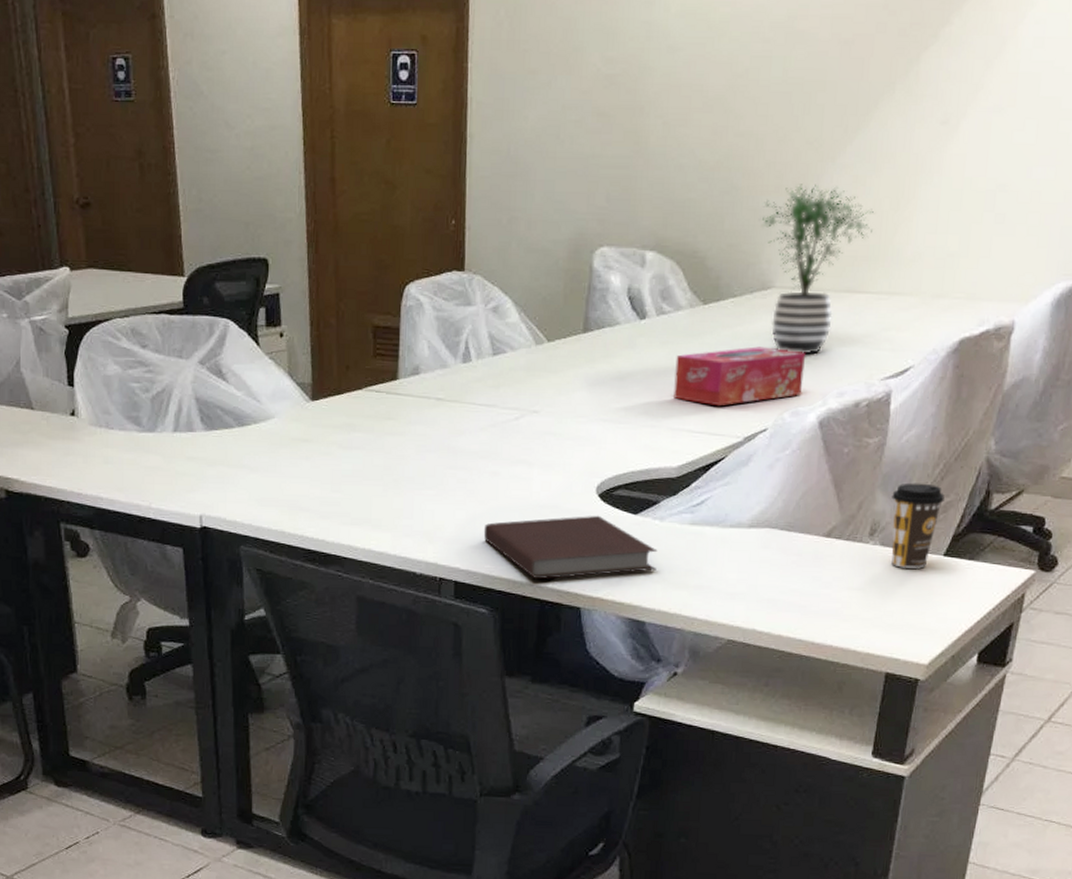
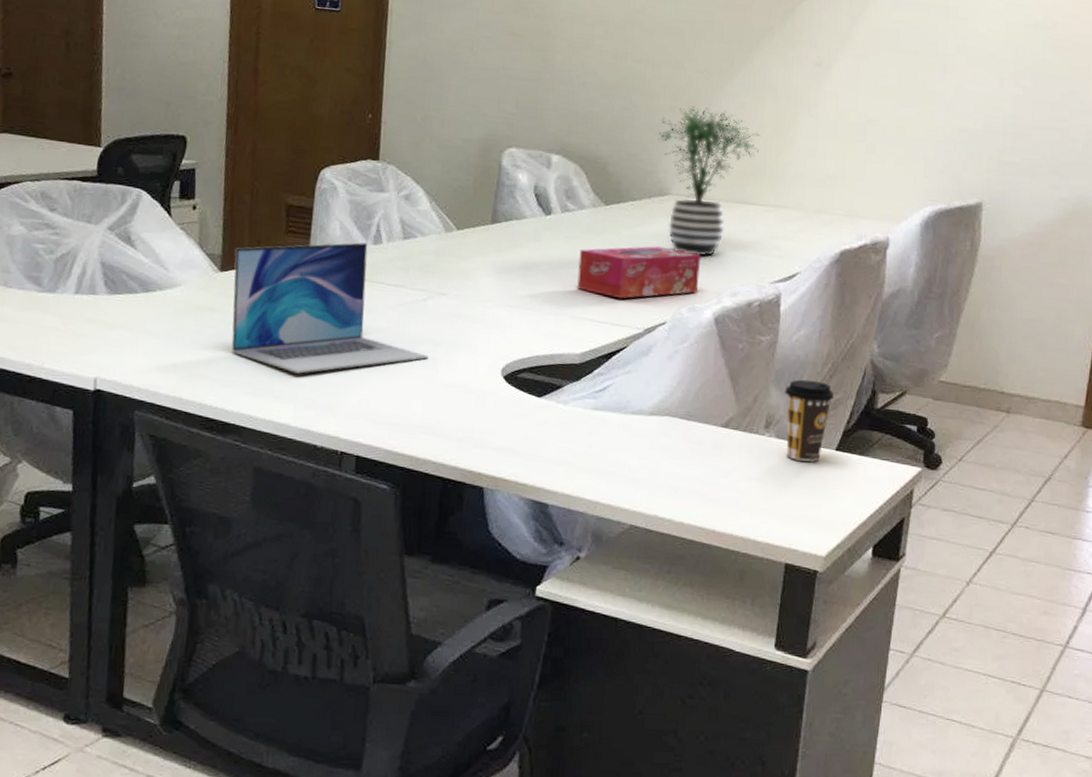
laptop: none [324,362,523,502] -> present [231,242,429,374]
notebook: present [483,515,658,580] -> none [387,396,561,458]

